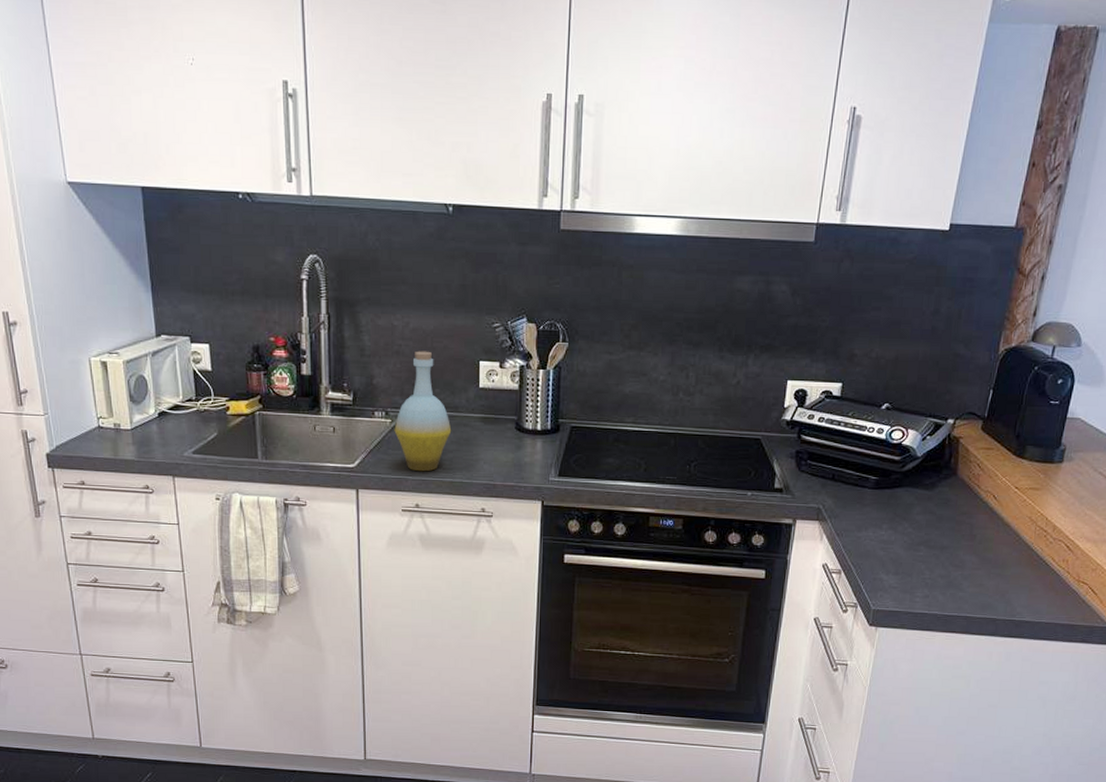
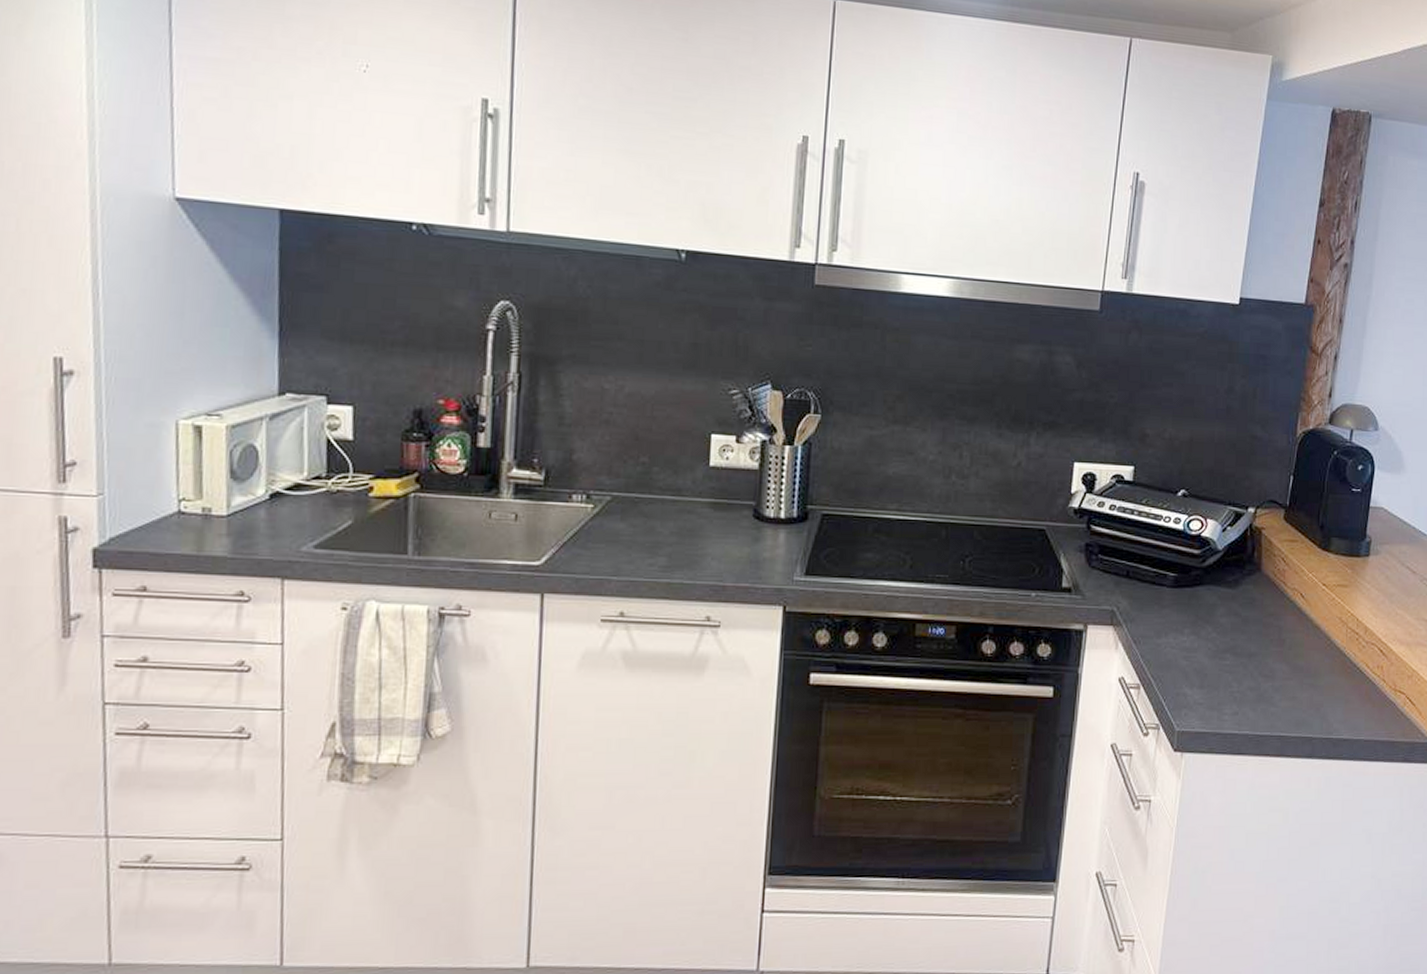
bottle: present [394,351,452,472] -> none [596,420,672,571]

